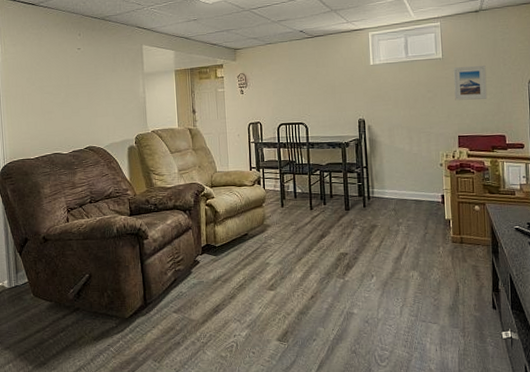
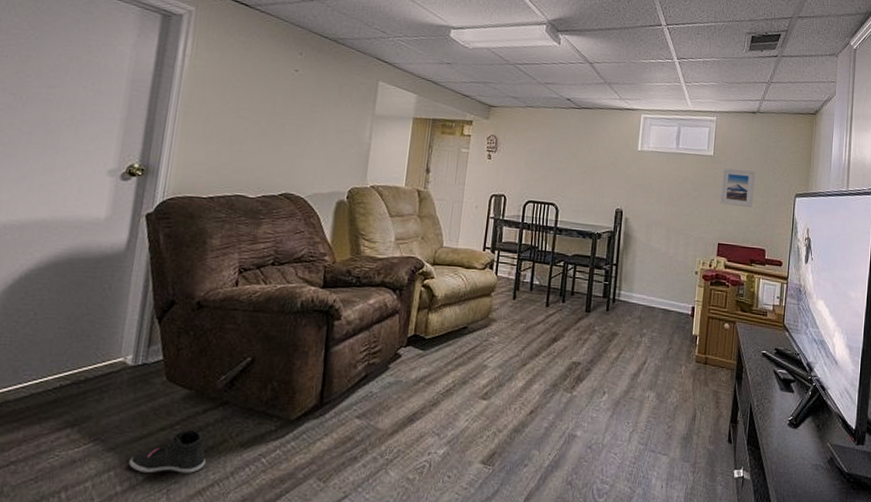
sneaker: none [20,330,72,363] -> present [129,429,206,473]

